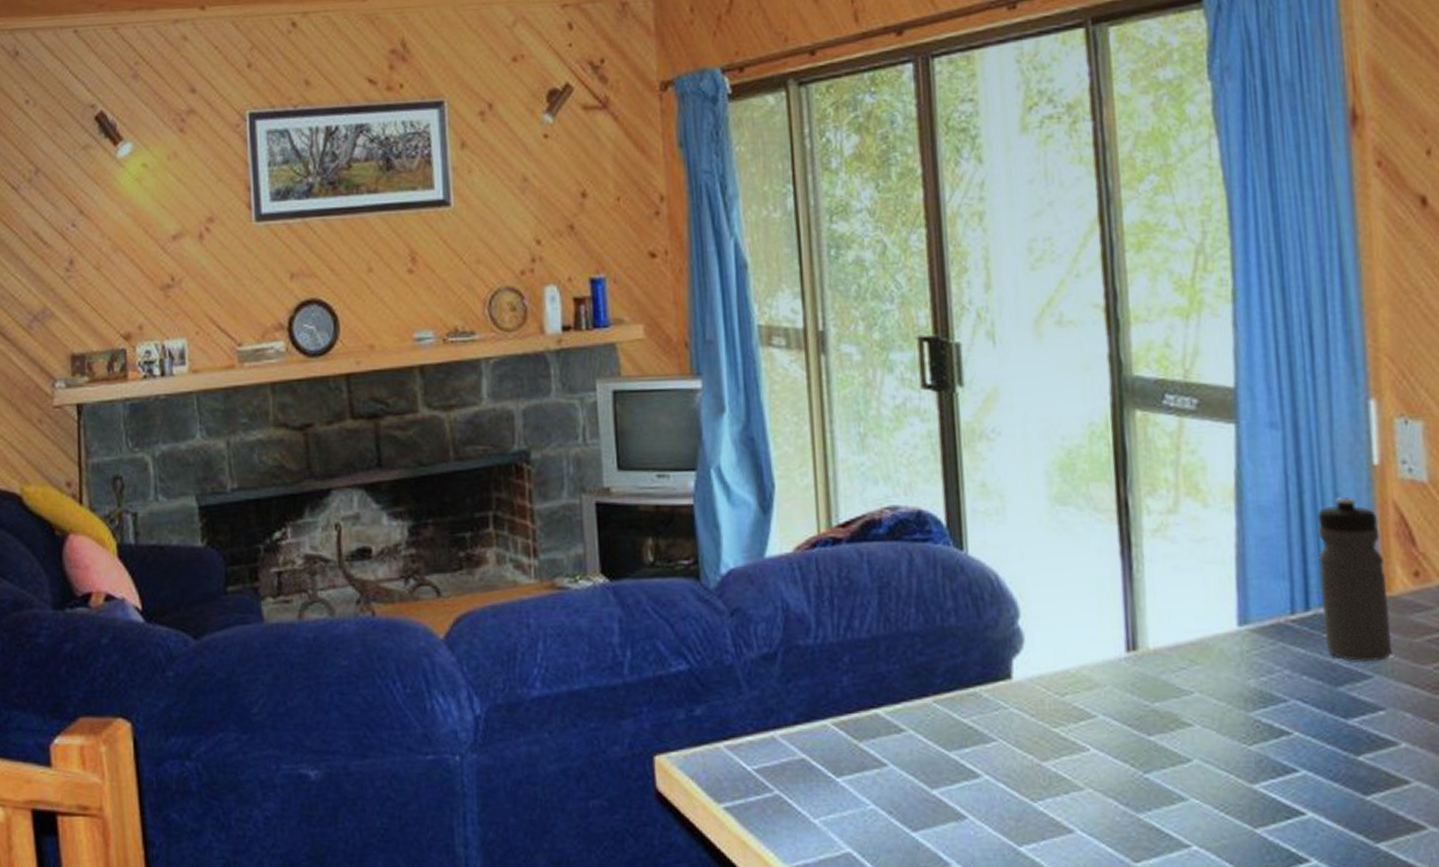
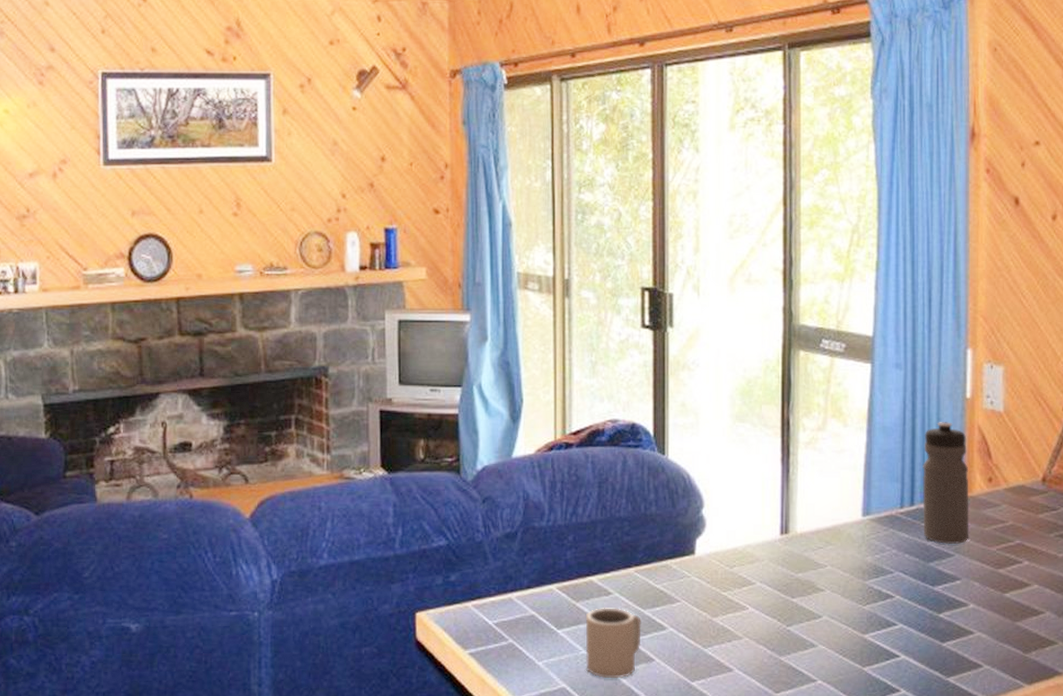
cup: none [872,748,948,842] -> present [585,607,641,679]

